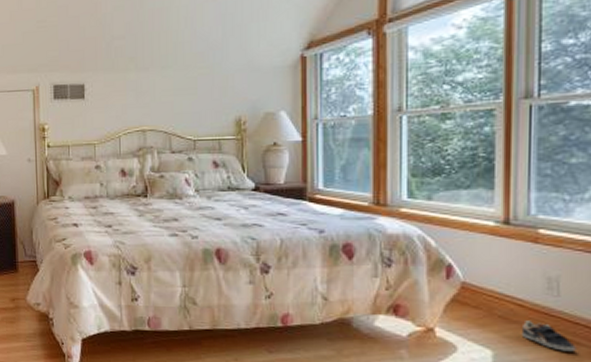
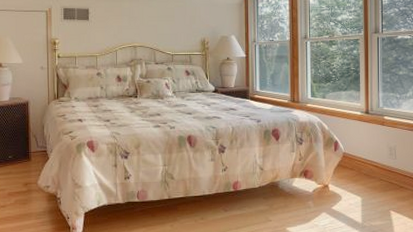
sneaker: present [521,320,576,352] -> none [376,176,405,194]

